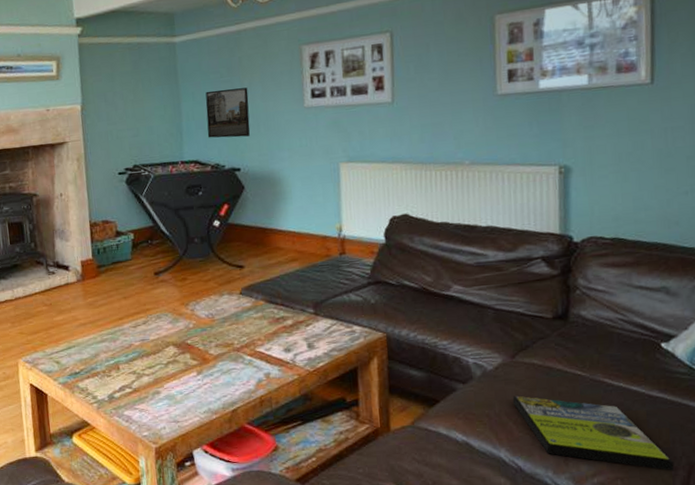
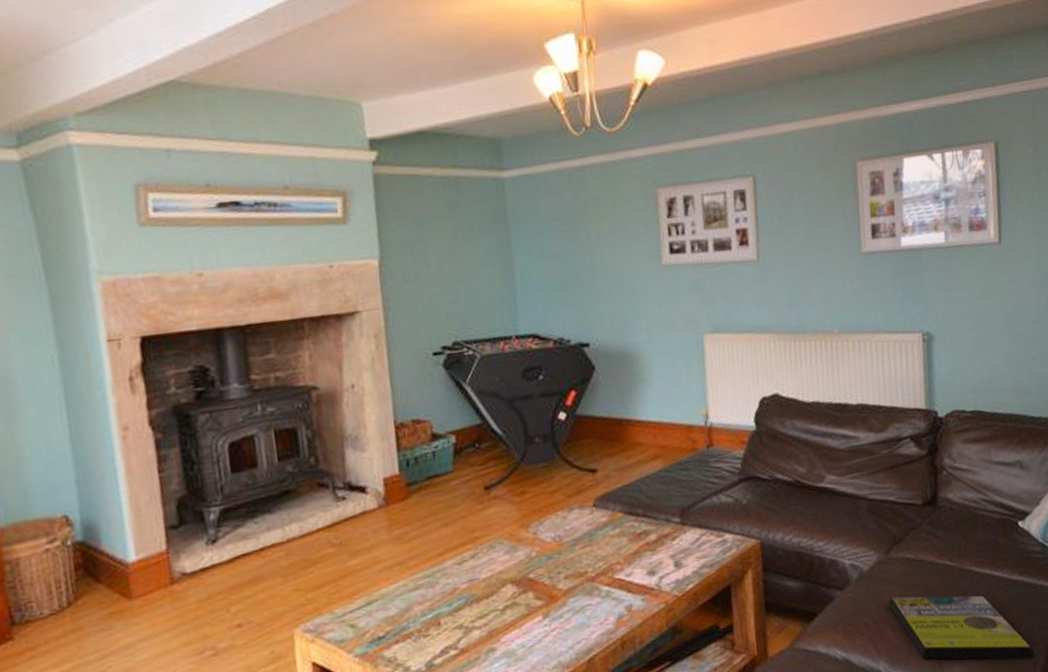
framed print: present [205,87,250,138] -> none [544,239,600,305]

